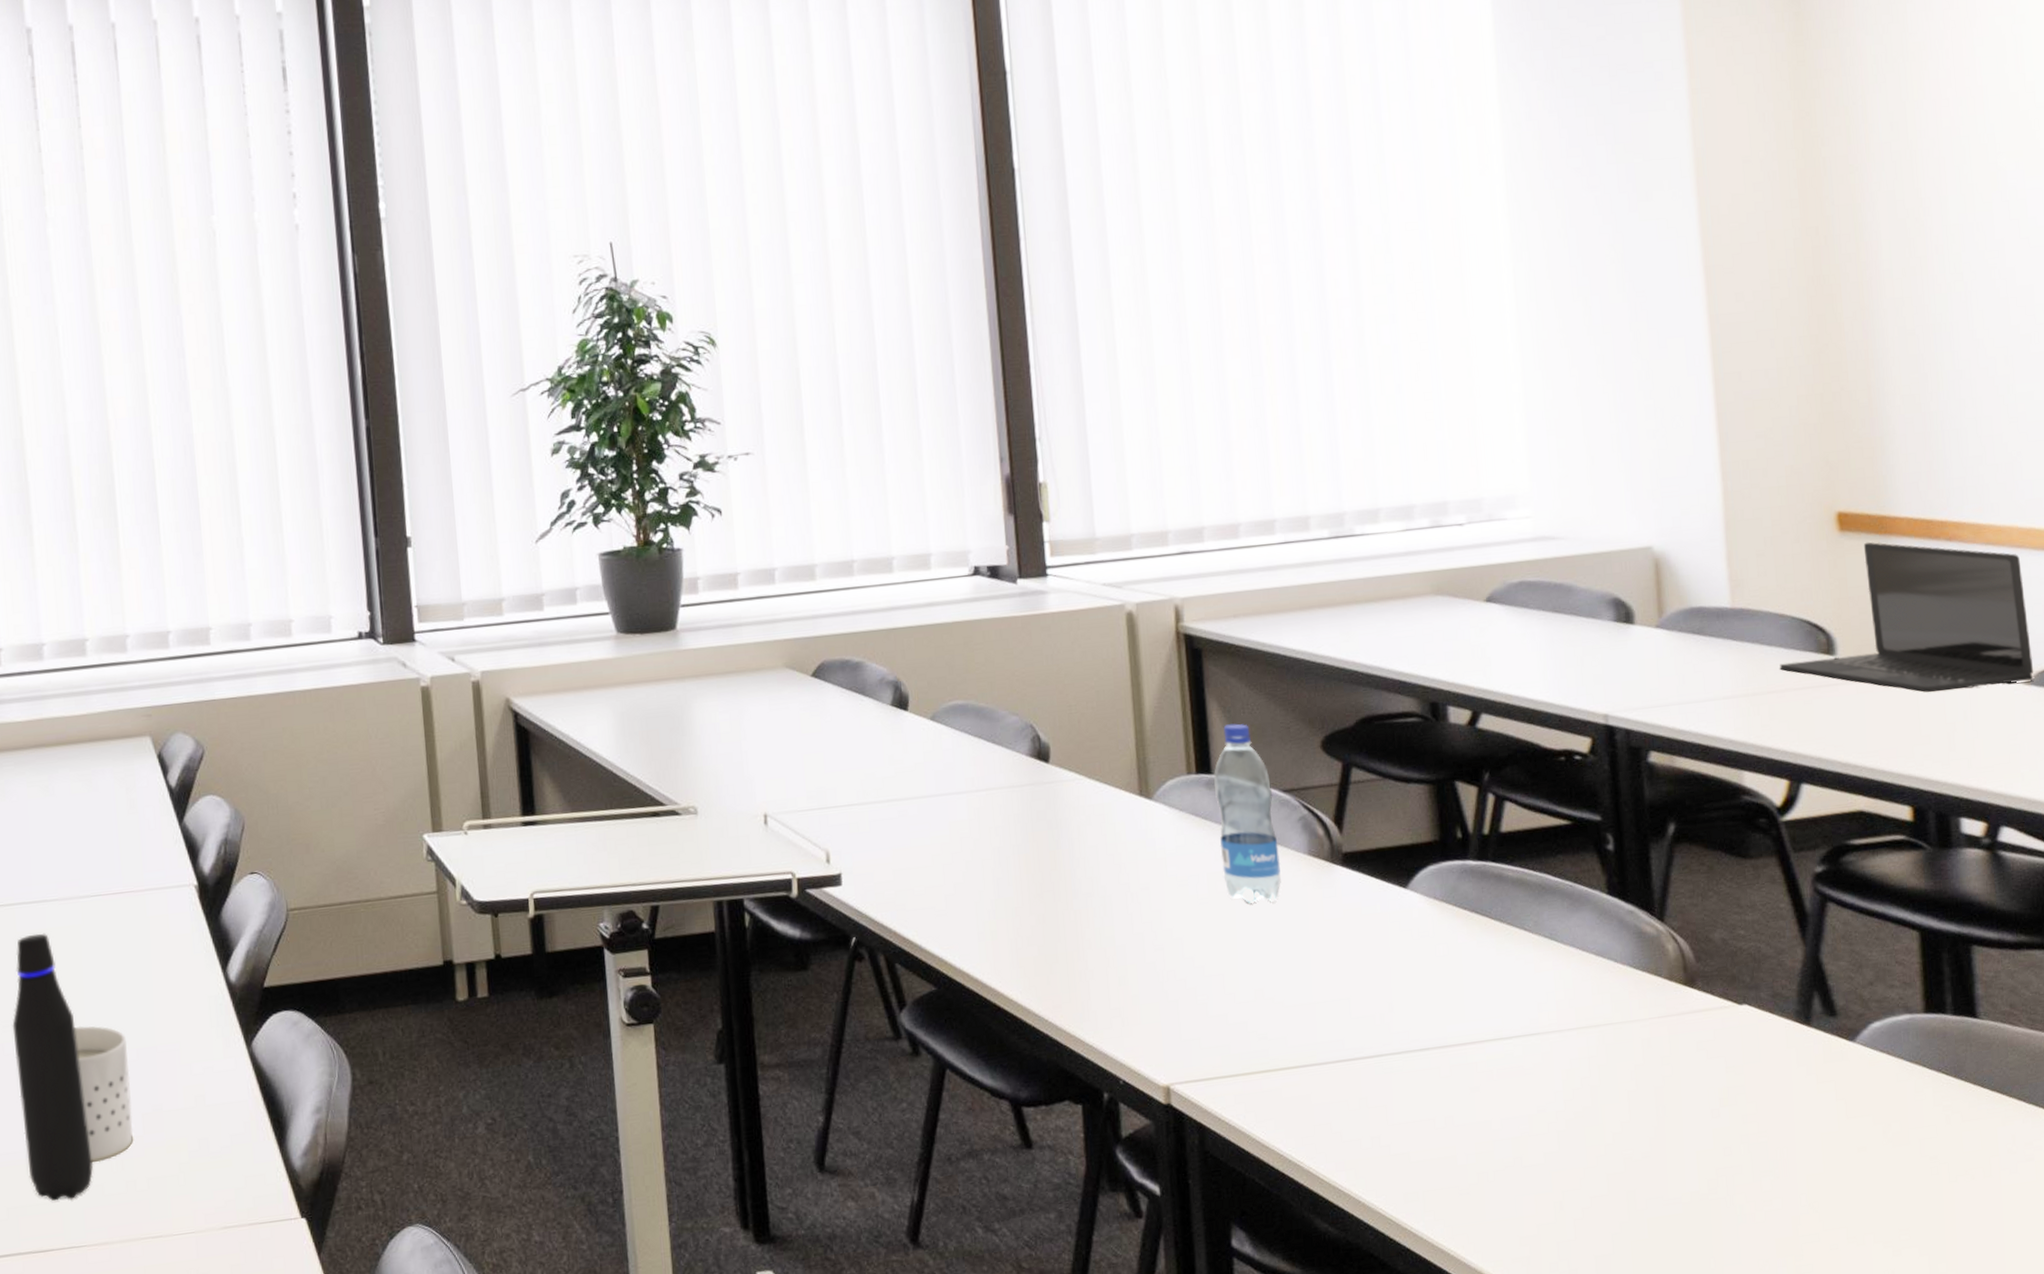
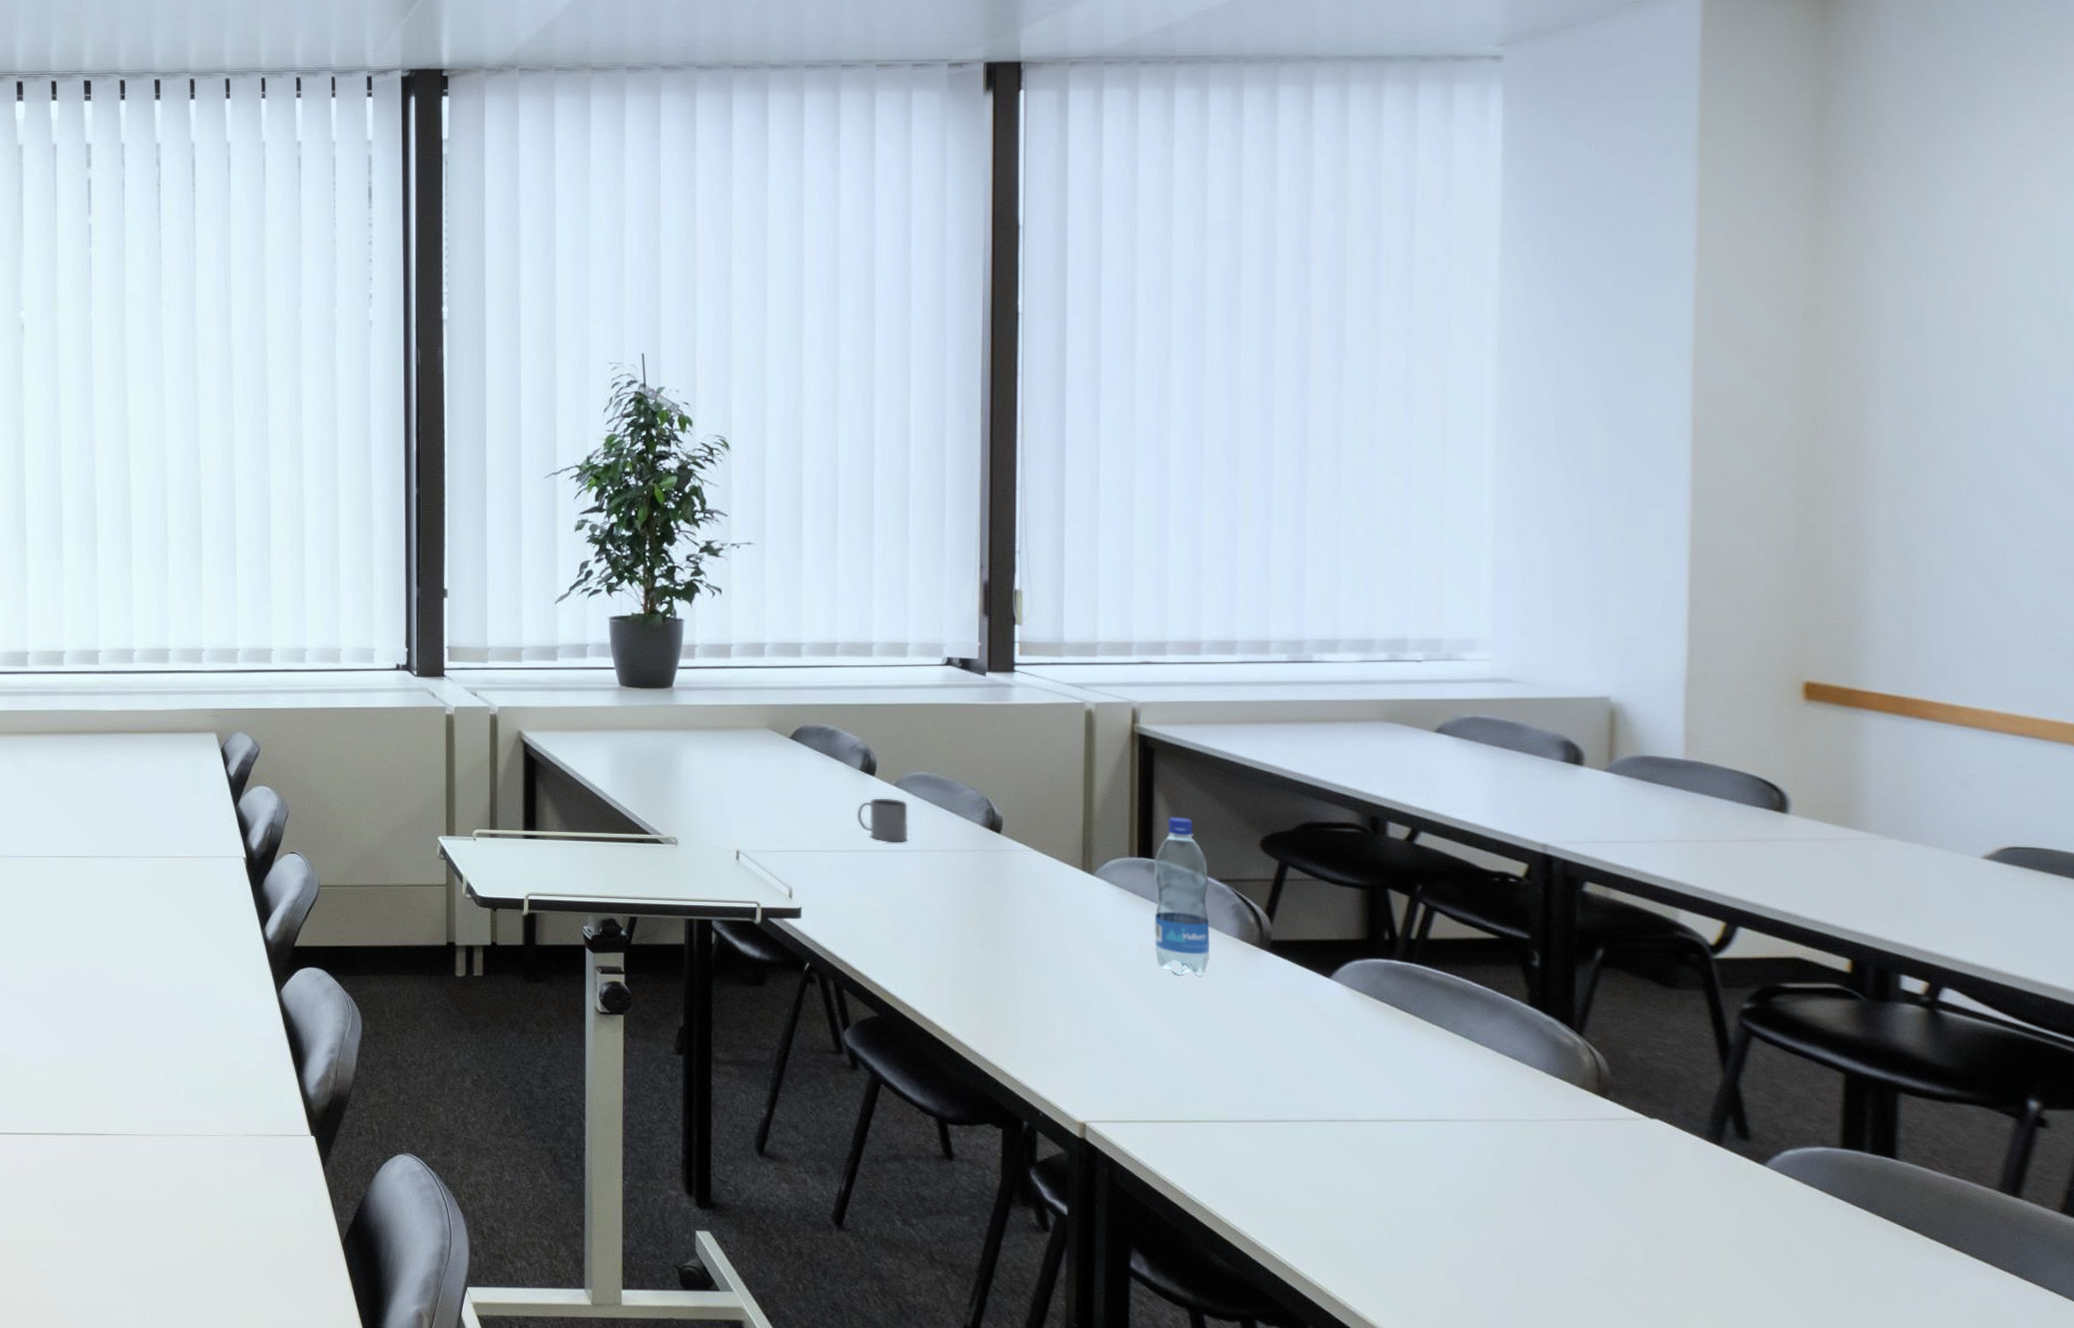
water bottle: present [12,933,94,1200] -> none [87,882,145,1096]
mug: present [74,1025,133,1163] -> none [137,959,179,1070]
mug: none [893,734,950,787] -> present [857,798,909,842]
laptop: present [1779,541,2034,693] -> none [1728,712,1997,857]

